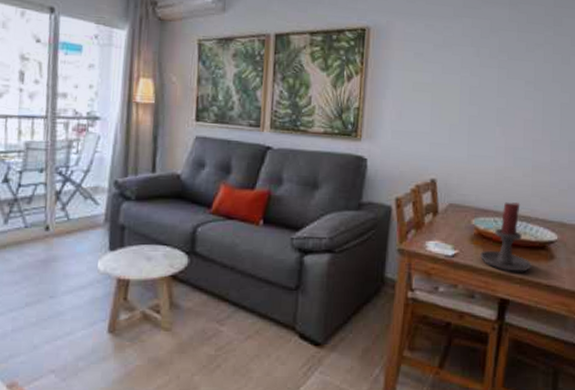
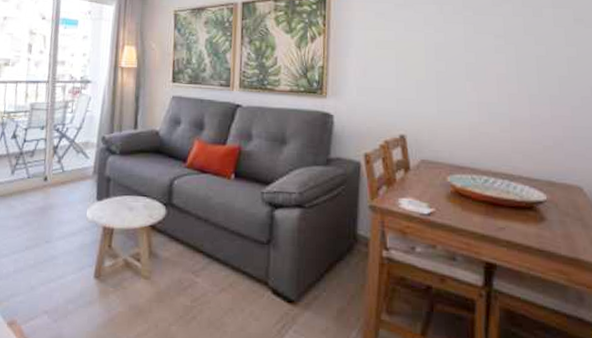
candle holder: present [479,202,532,272] -> none [458,159,519,235]

